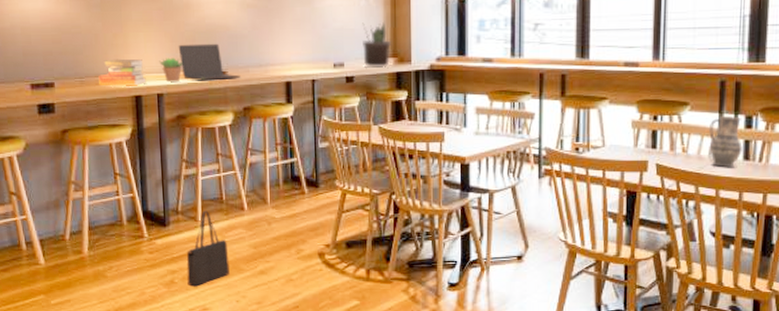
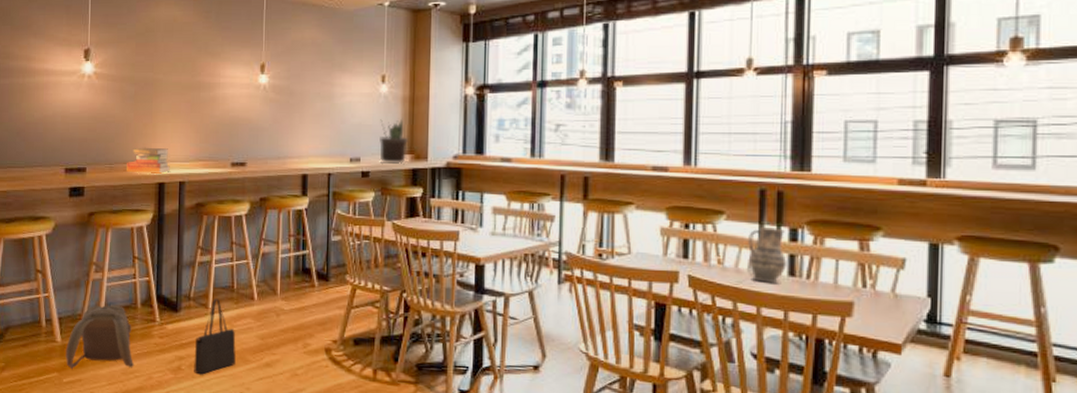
backpack: none [50,223,126,291] -> present [65,305,135,370]
succulent plant: present [159,57,183,82] -> none [183,147,205,171]
laptop: present [178,43,240,81] -> none [202,135,259,171]

